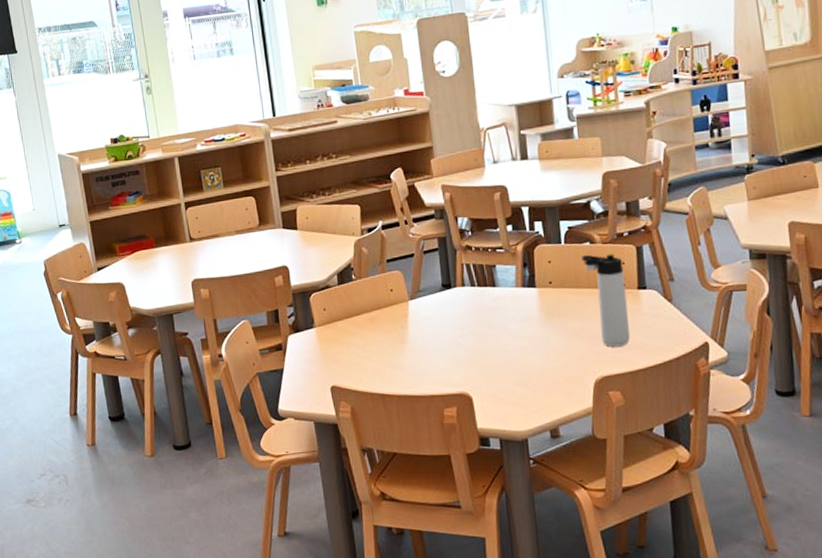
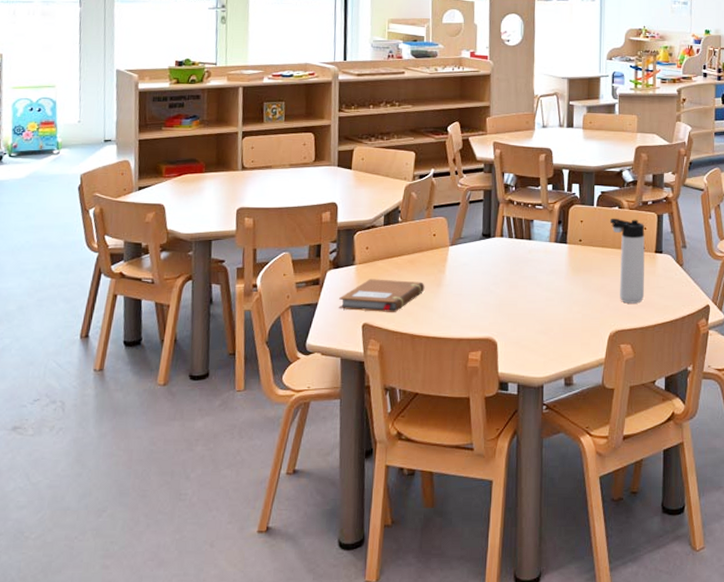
notebook: none [304,339,389,374] -> present [339,279,425,312]

